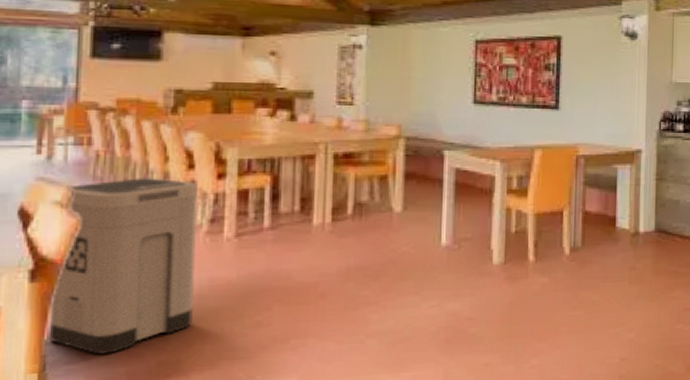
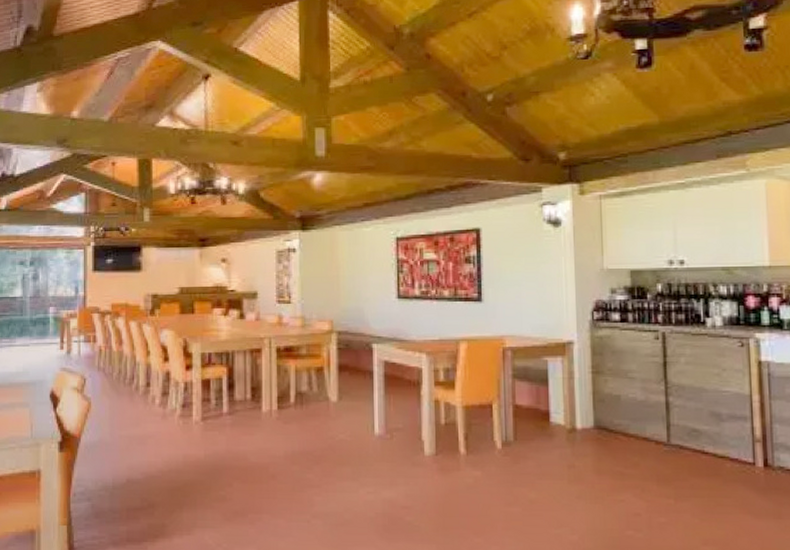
trash can: present [50,178,198,355] -> none [74,369,172,514]

